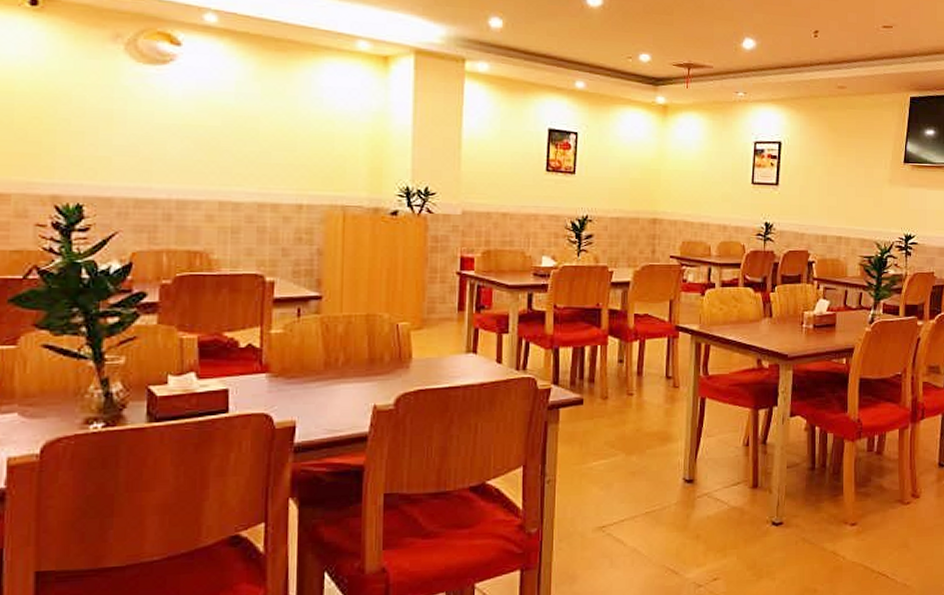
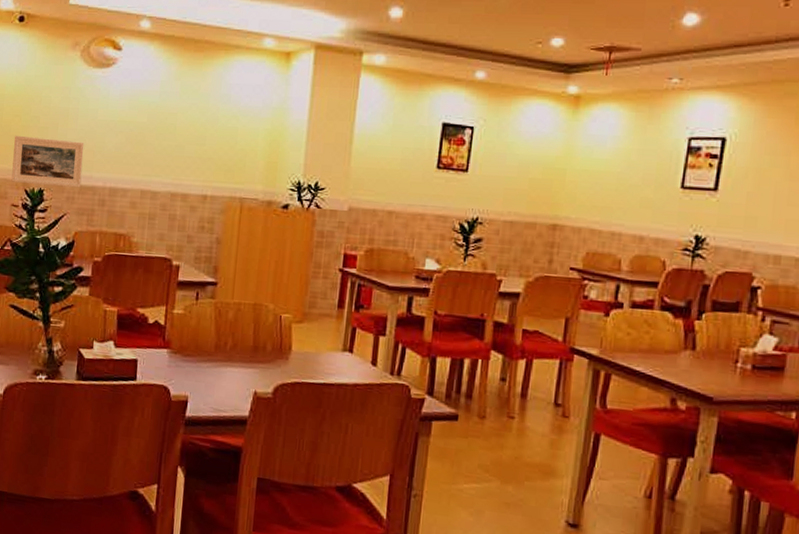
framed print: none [33,141,138,202] -> present [11,135,85,188]

